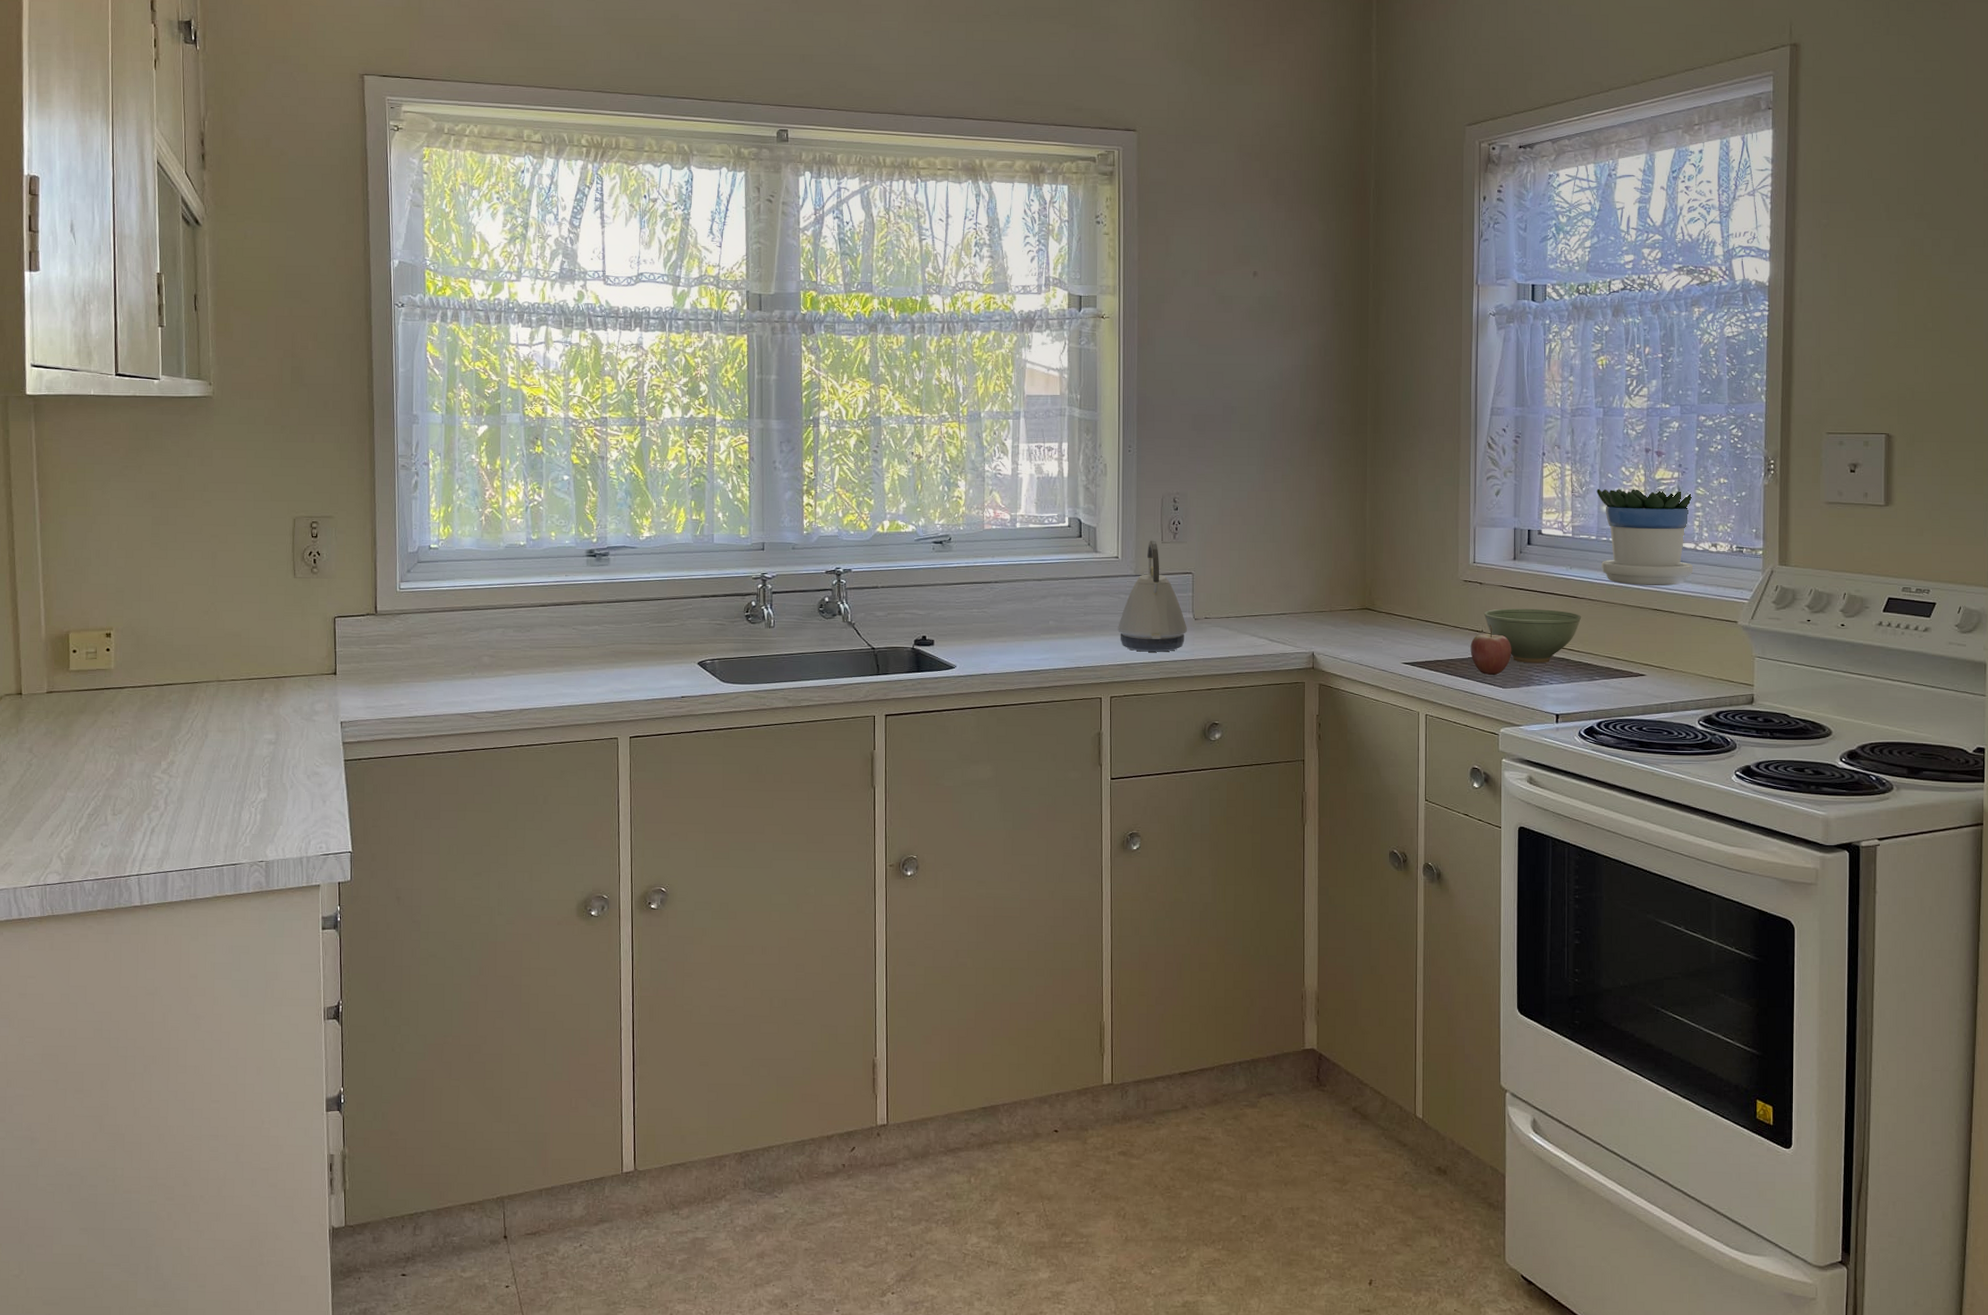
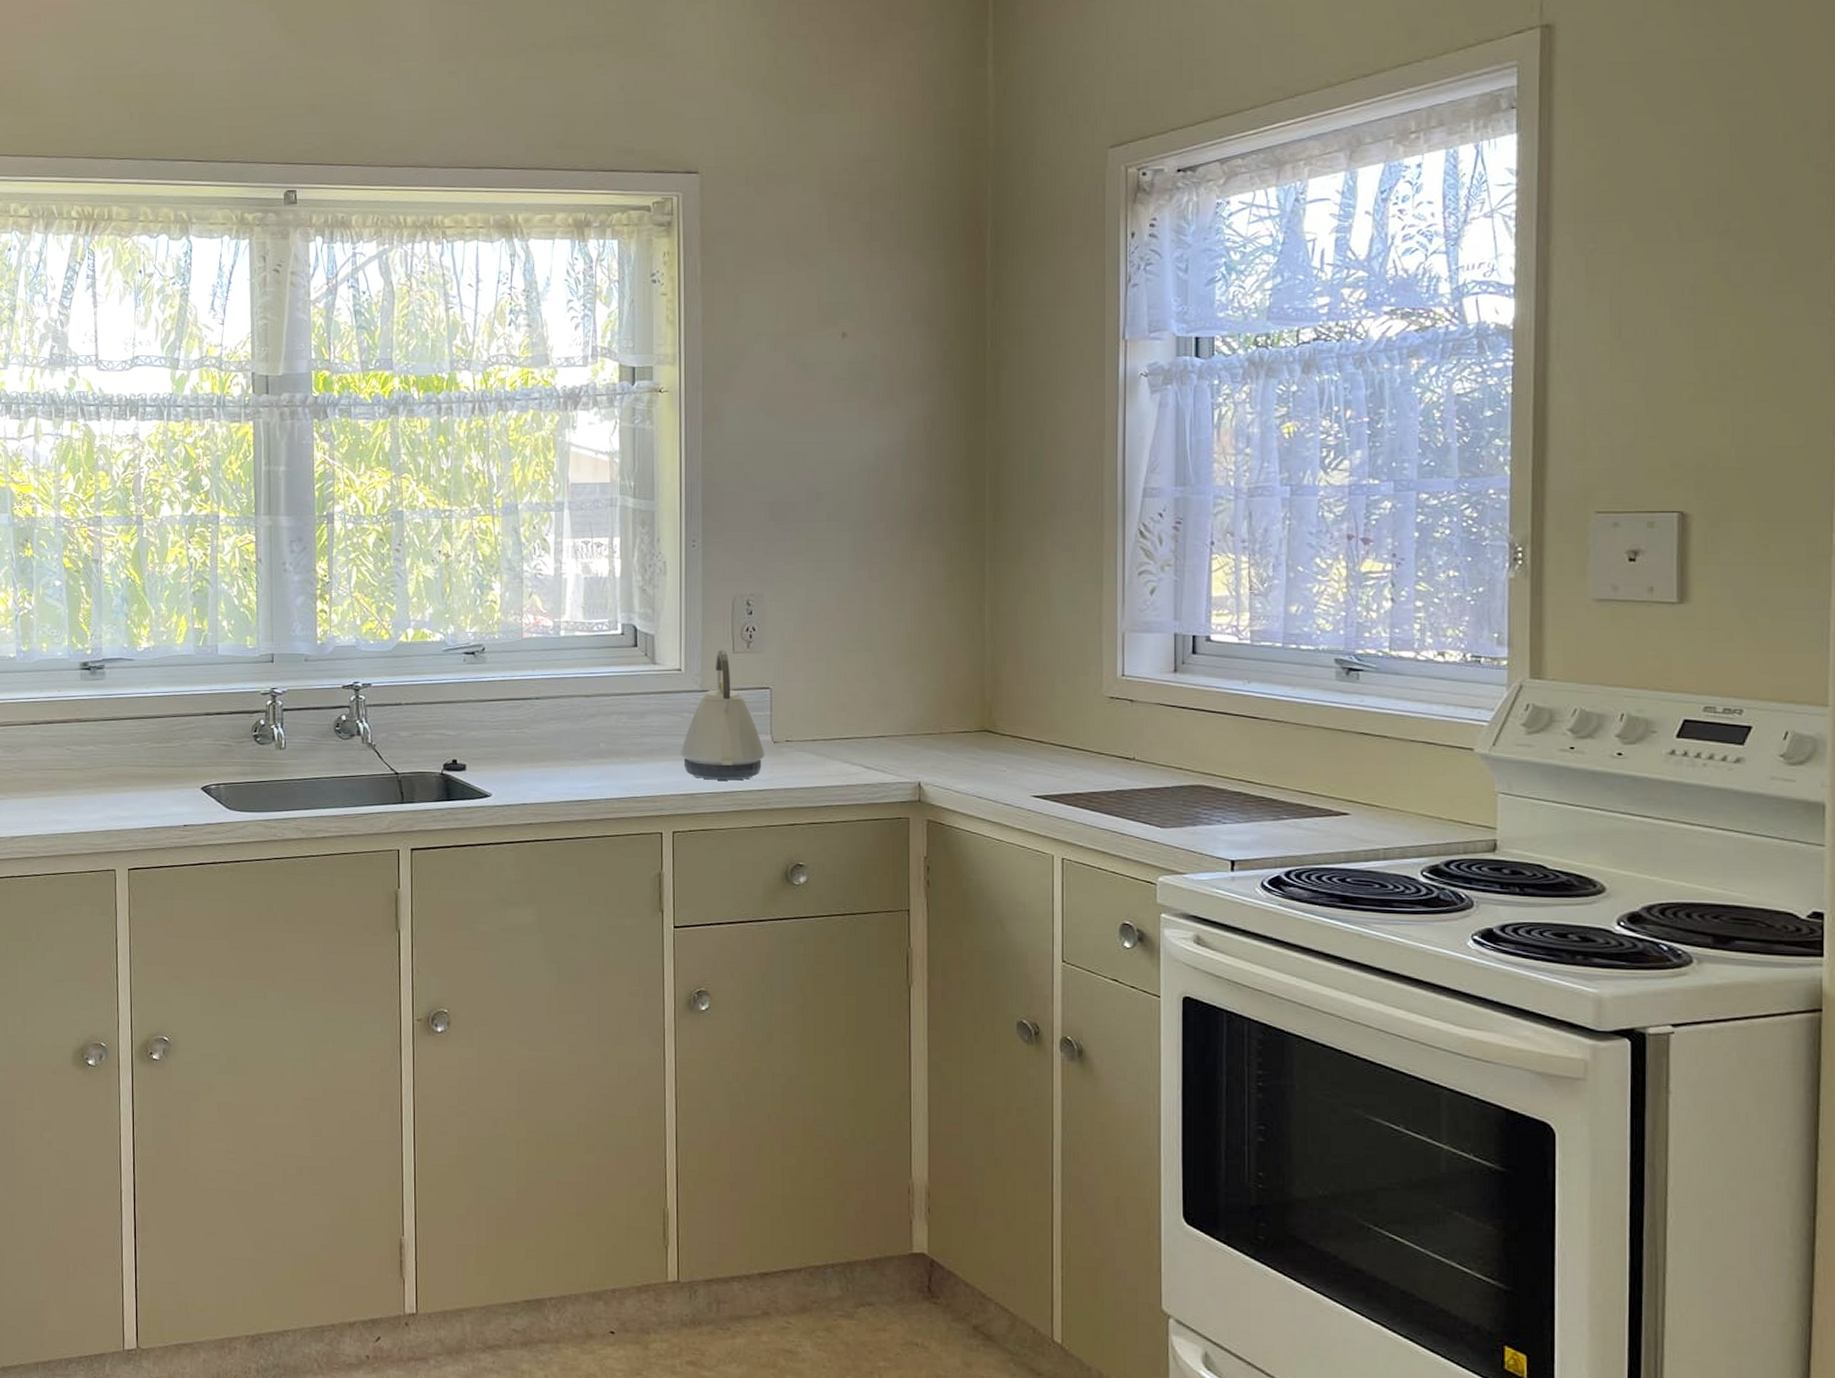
fruit: present [1470,624,1512,676] -> none [1119,750,1173,813]
bowl: present [1483,608,1582,664] -> none [1135,731,1264,799]
flowerpot: present [1597,488,1693,586] -> none [1282,584,1412,705]

